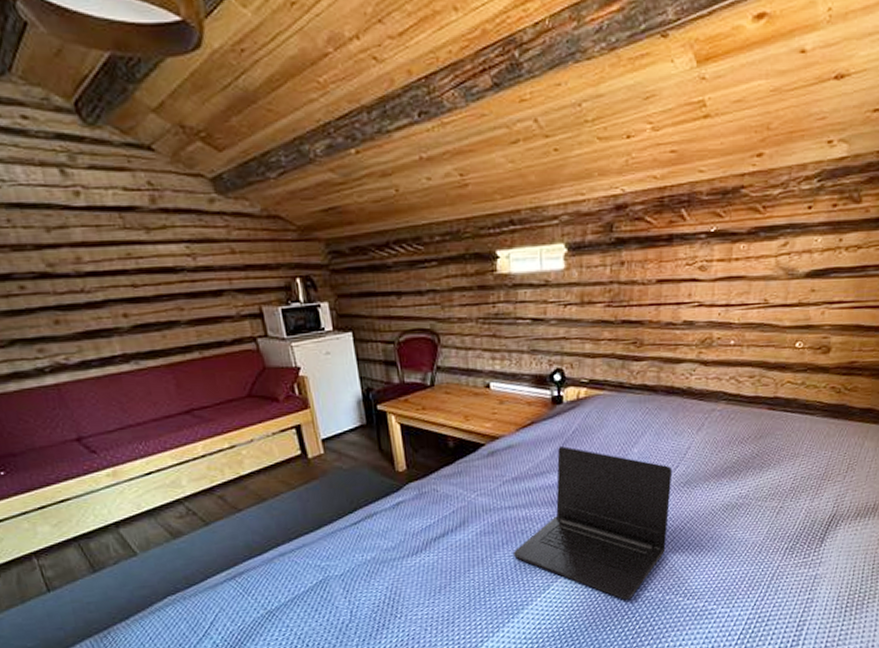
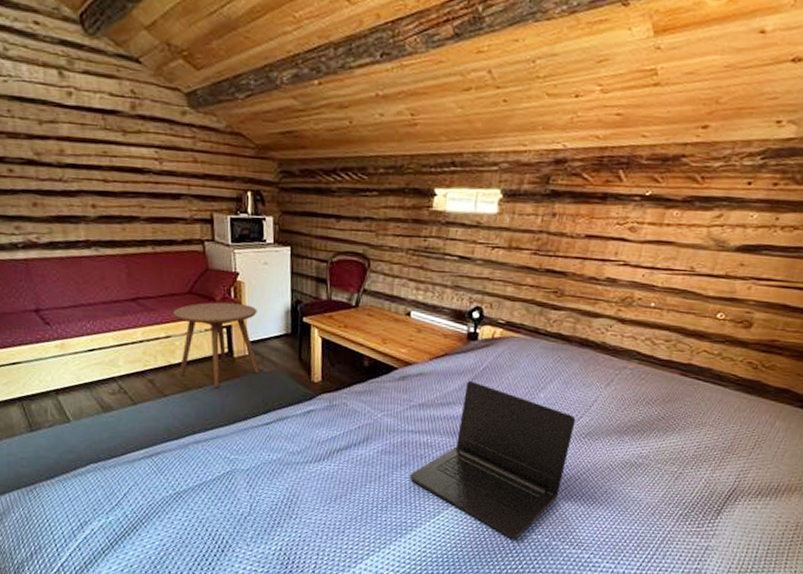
side table: none [233,400,339,494] -> present [172,302,259,389]

